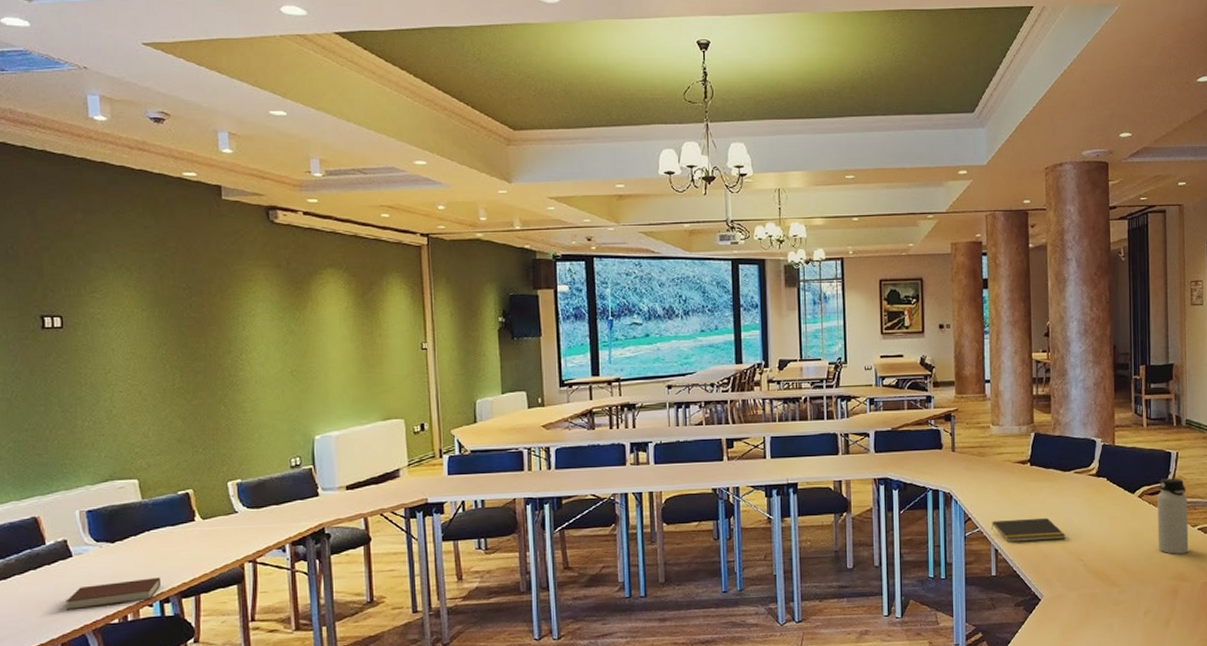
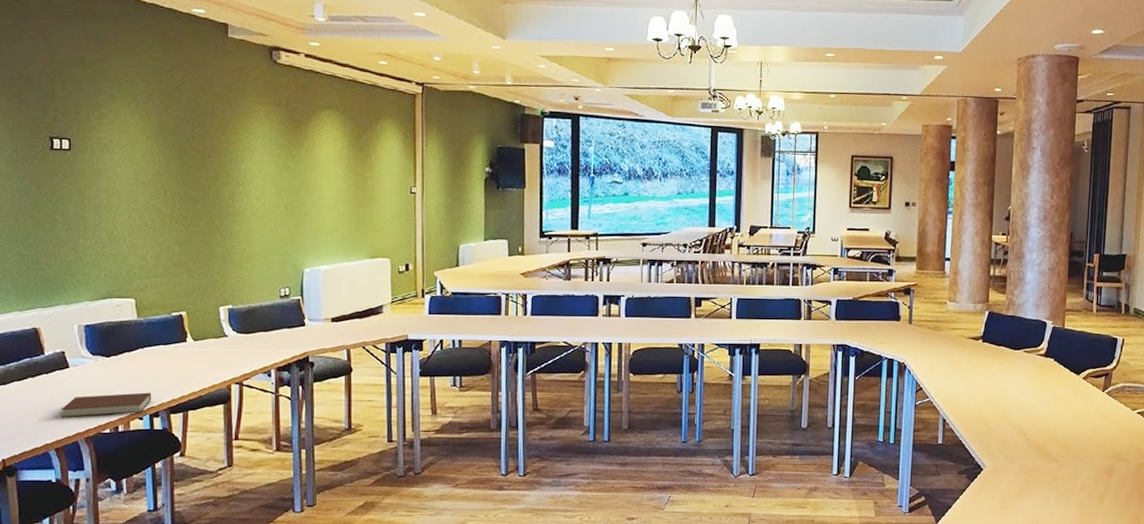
notepad: present [991,517,1066,543] -> none [940,392,1011,414]
water bottle: present [1157,478,1189,554] -> none [1098,363,1130,435]

